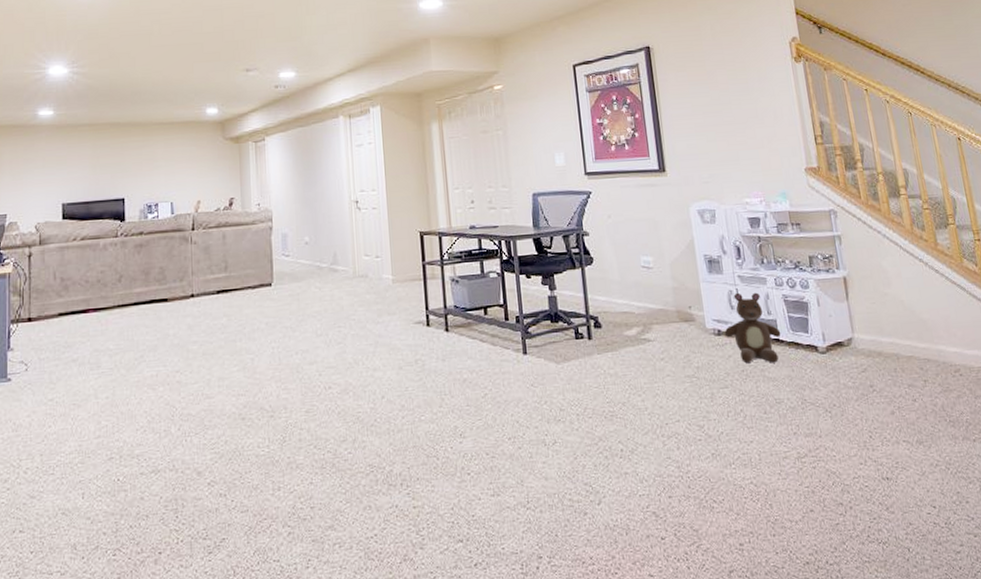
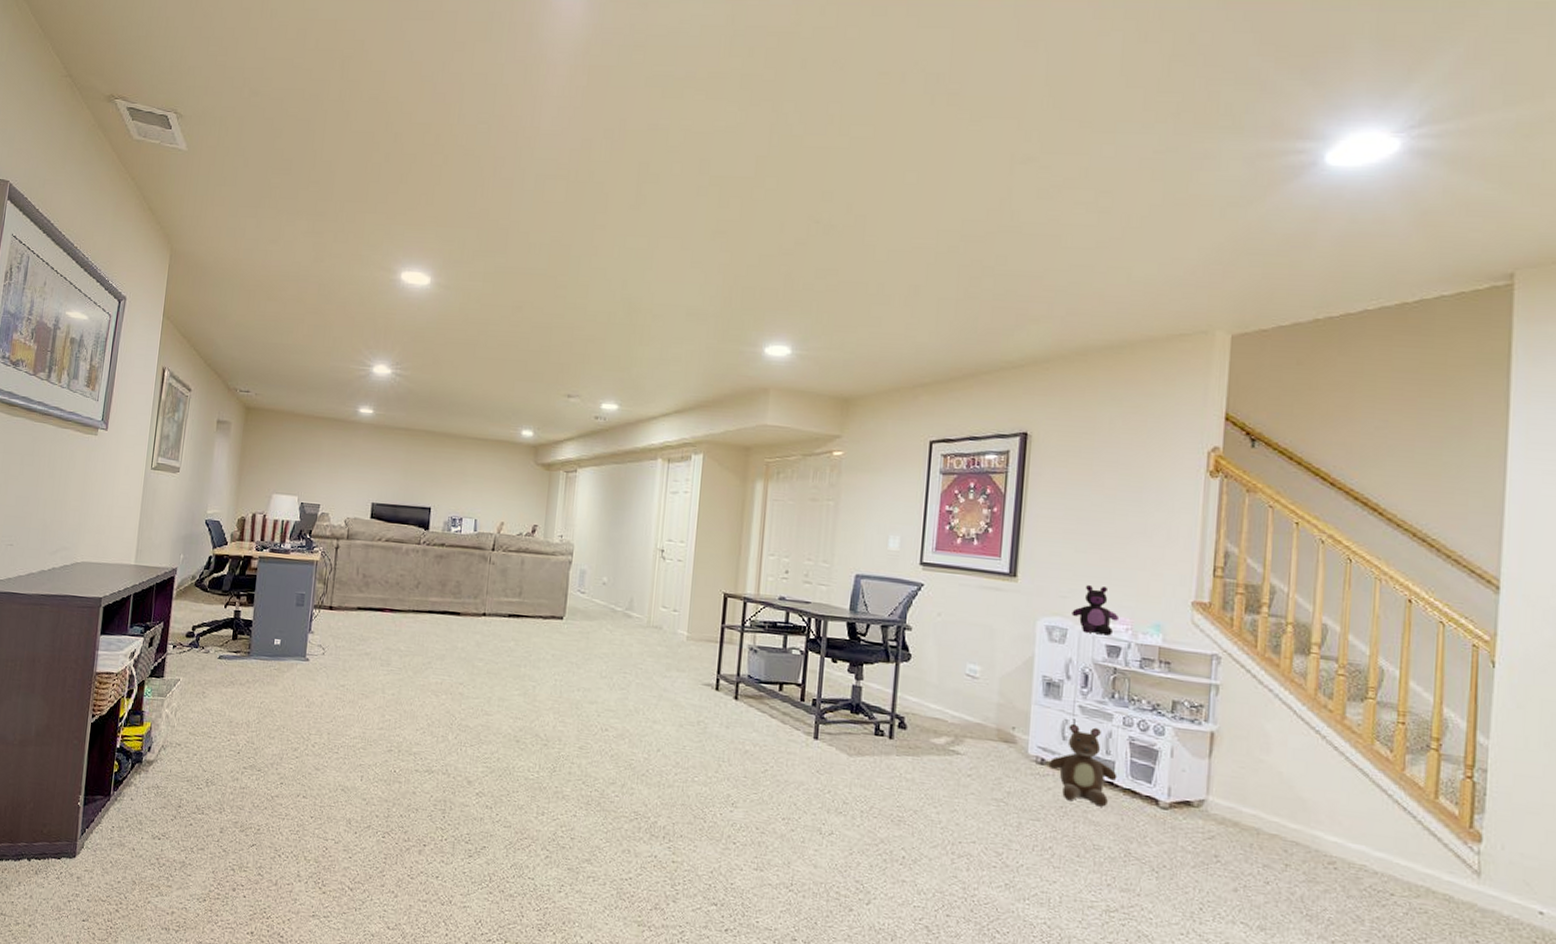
stuffed animal: none [715,168,754,211] -> present [1071,585,1120,636]

